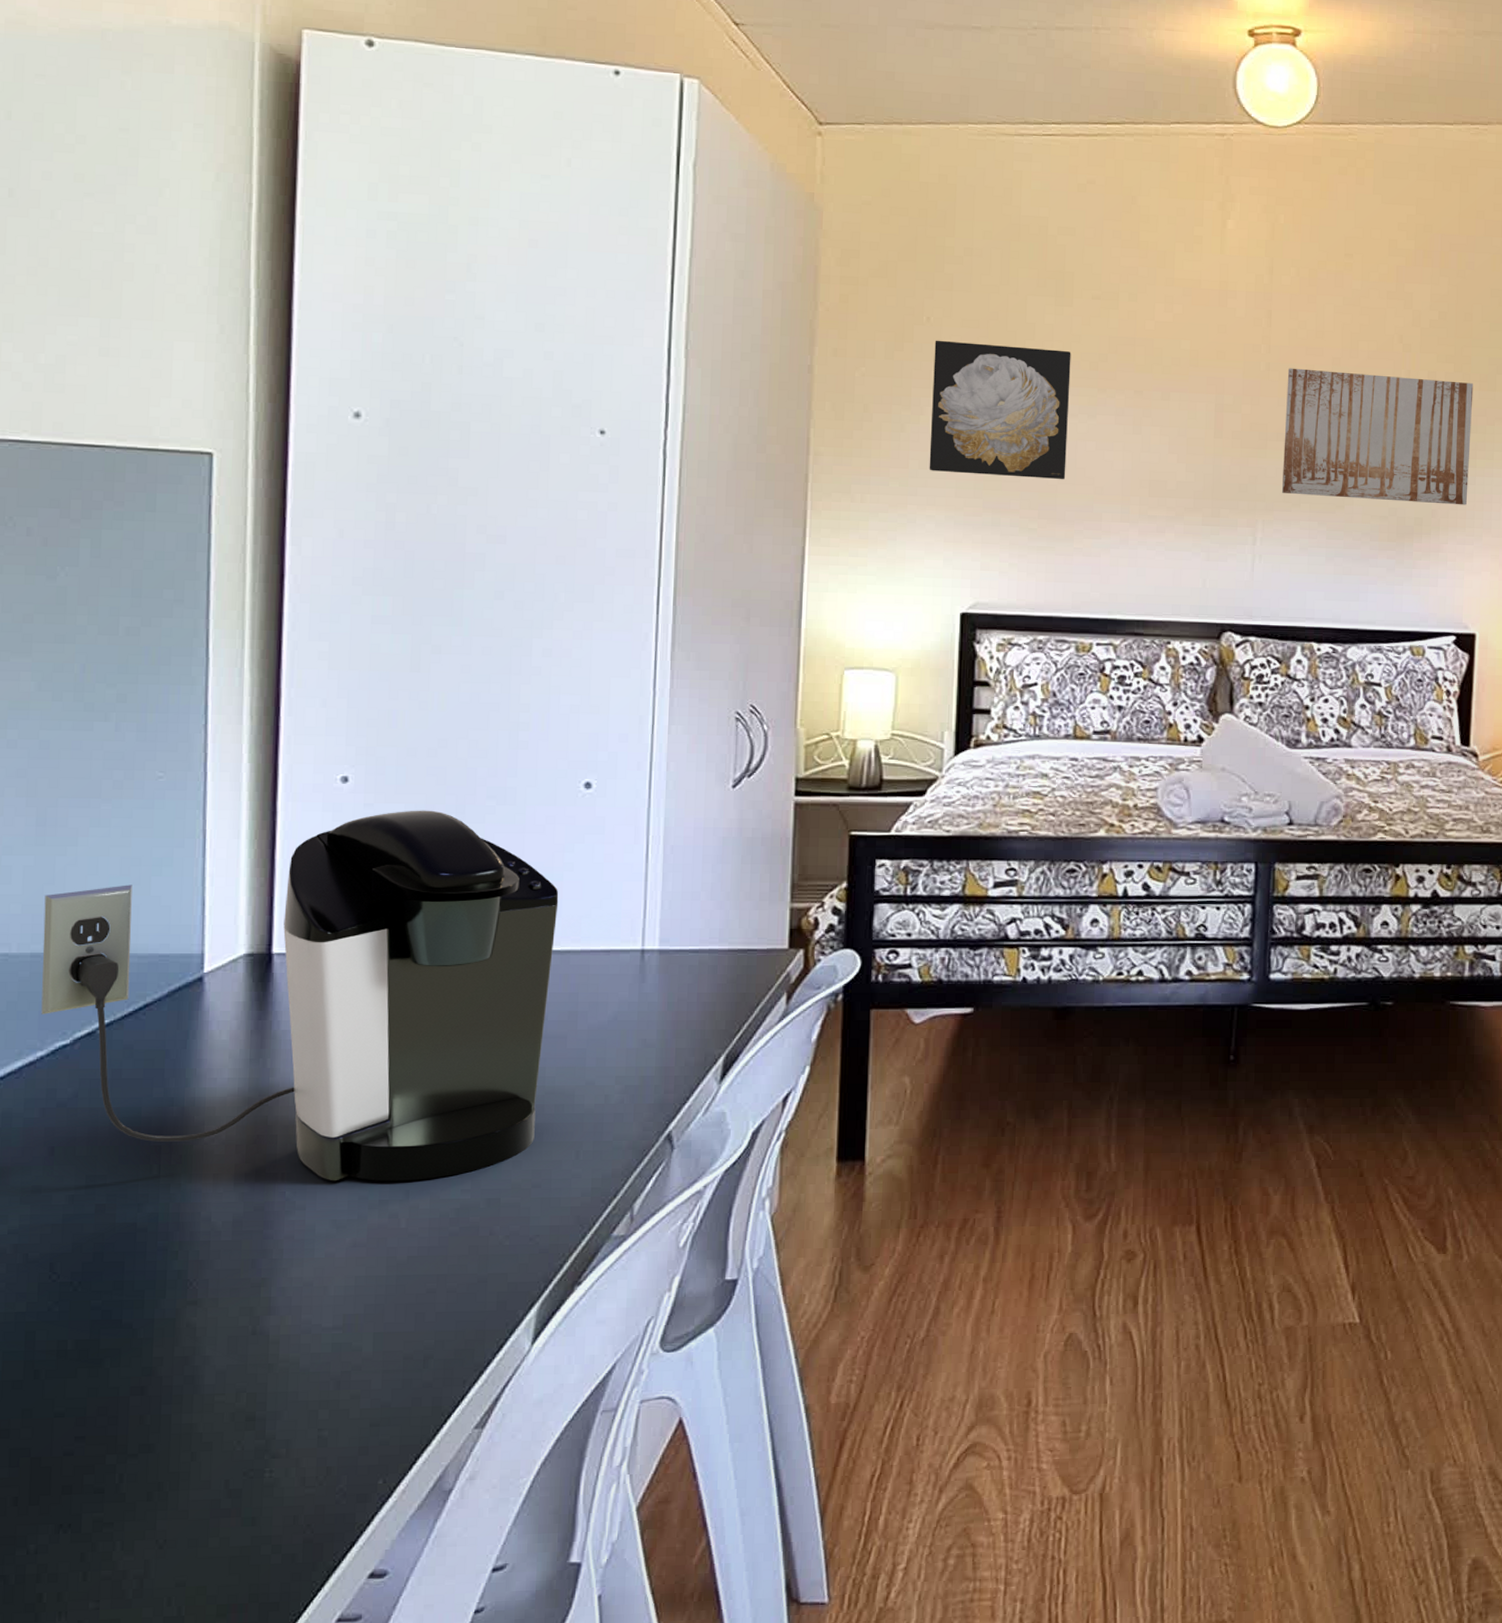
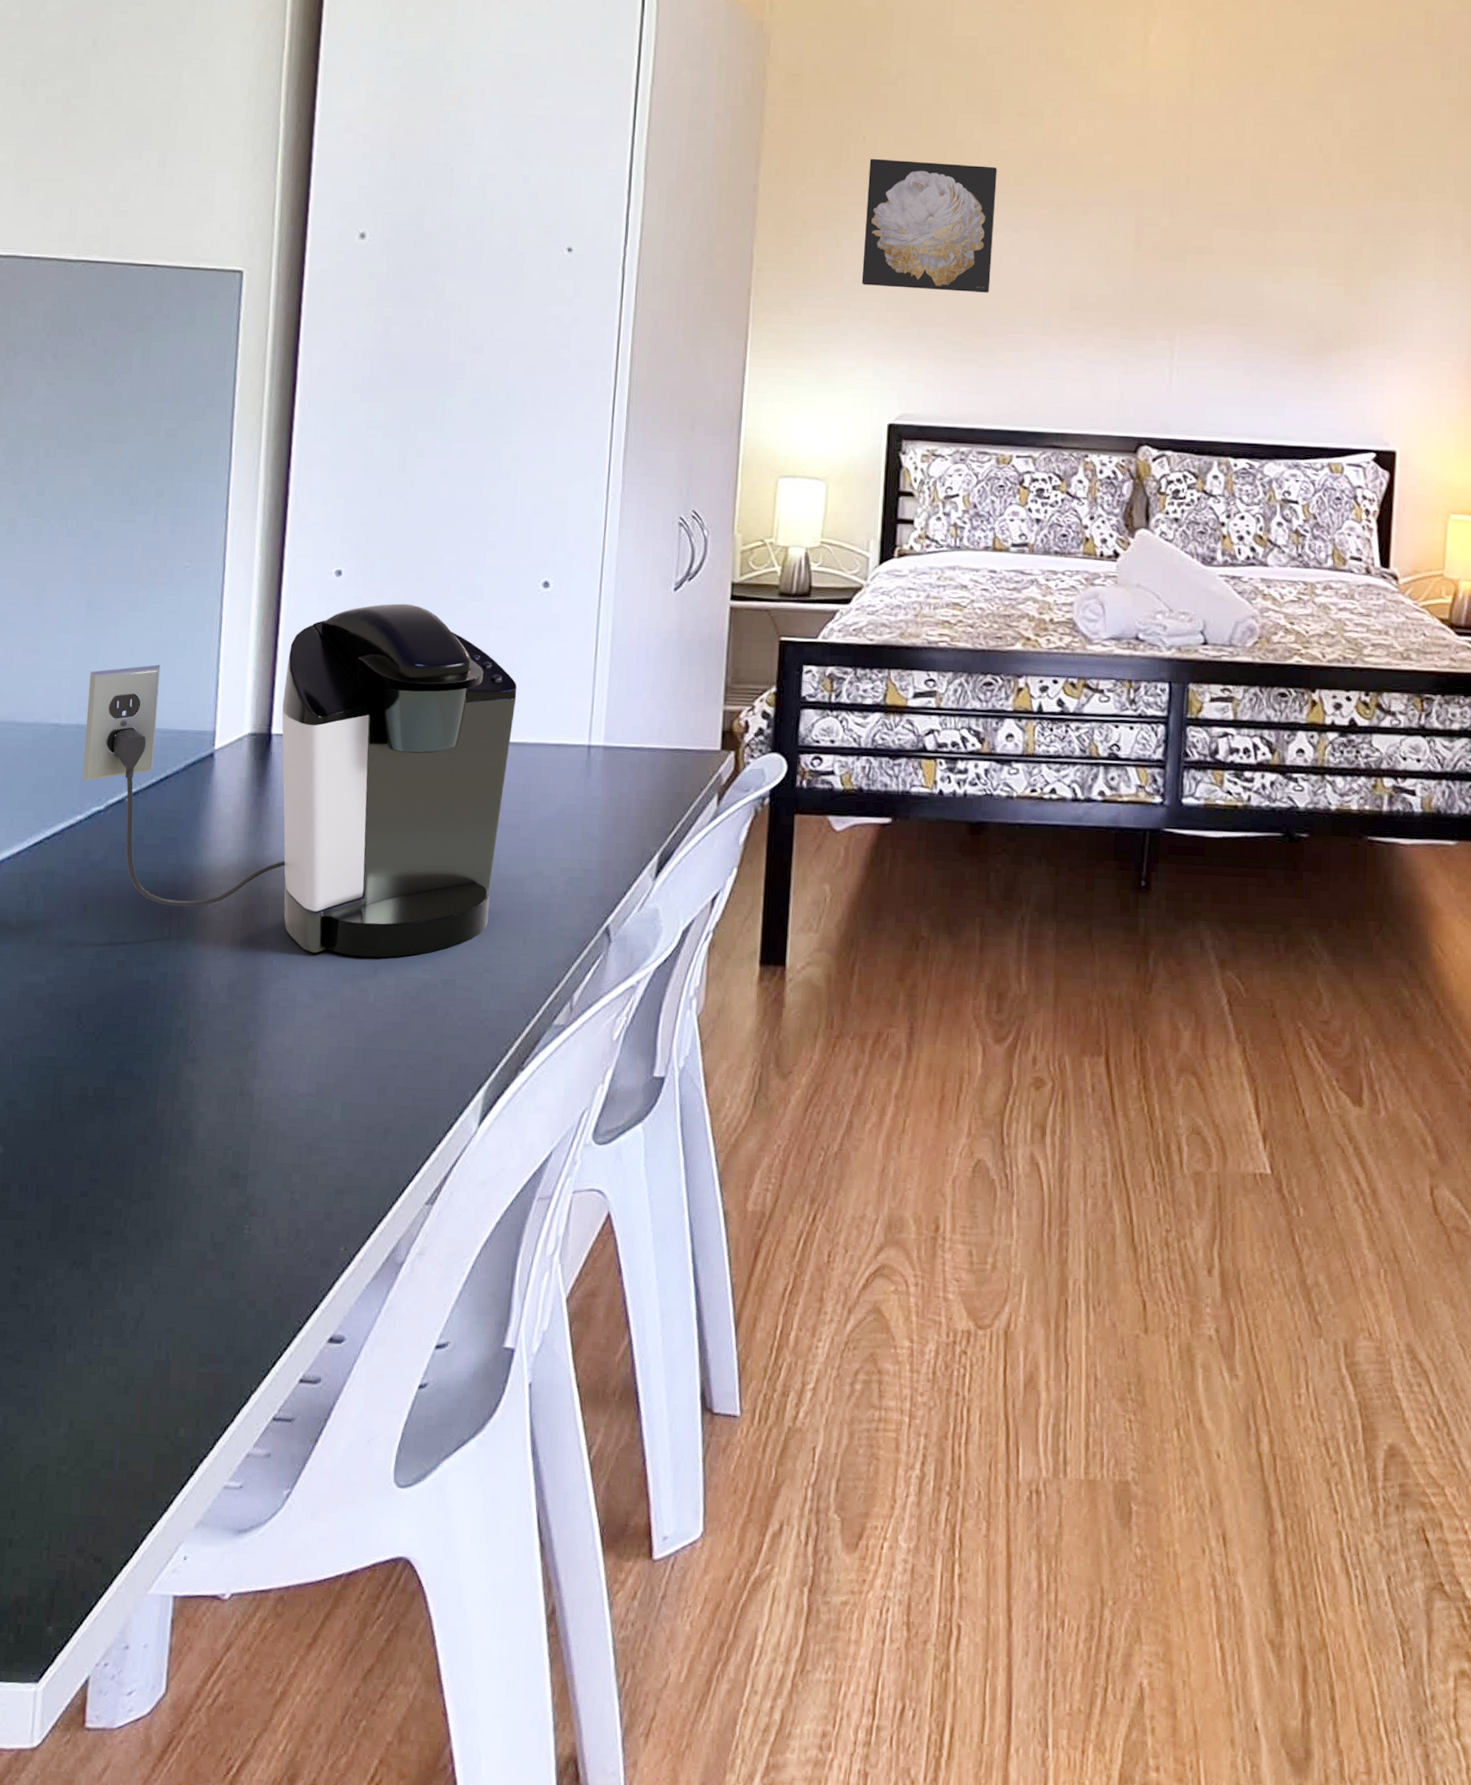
wall art: present [1282,368,1474,505] -> none [1200,180,1395,318]

